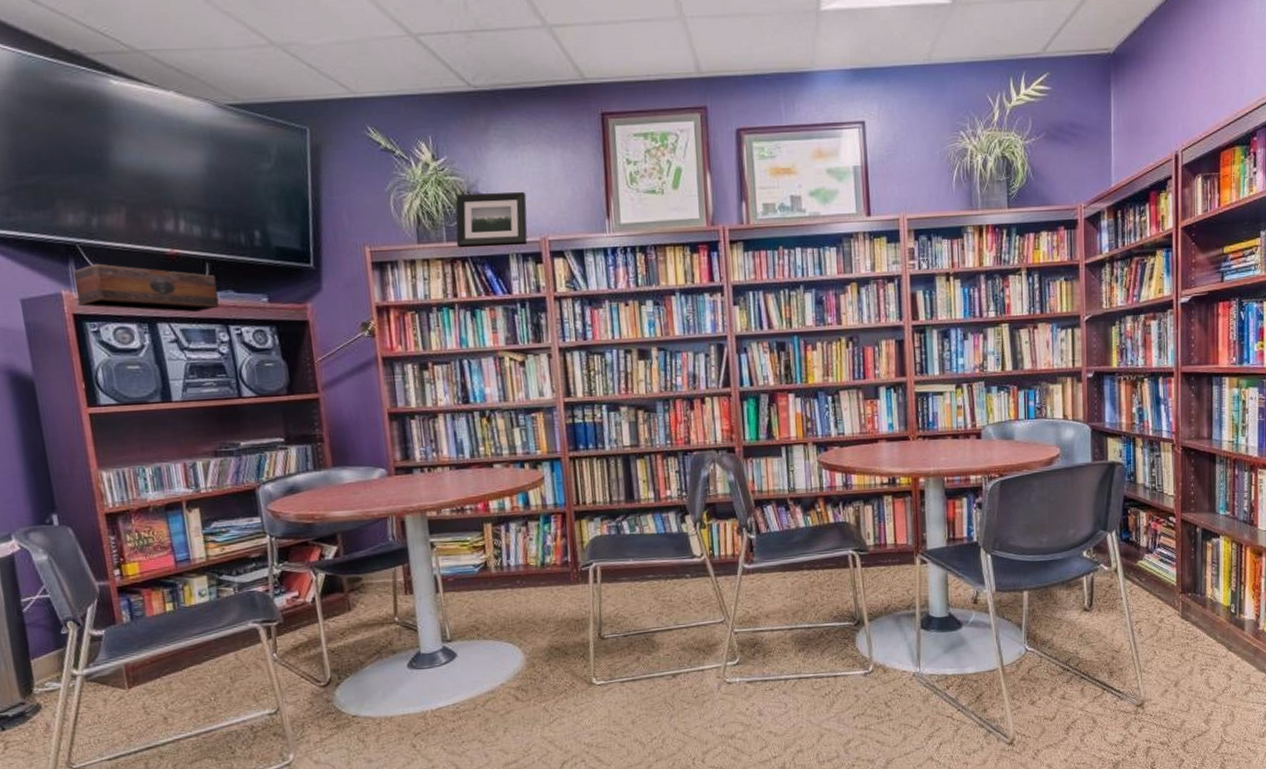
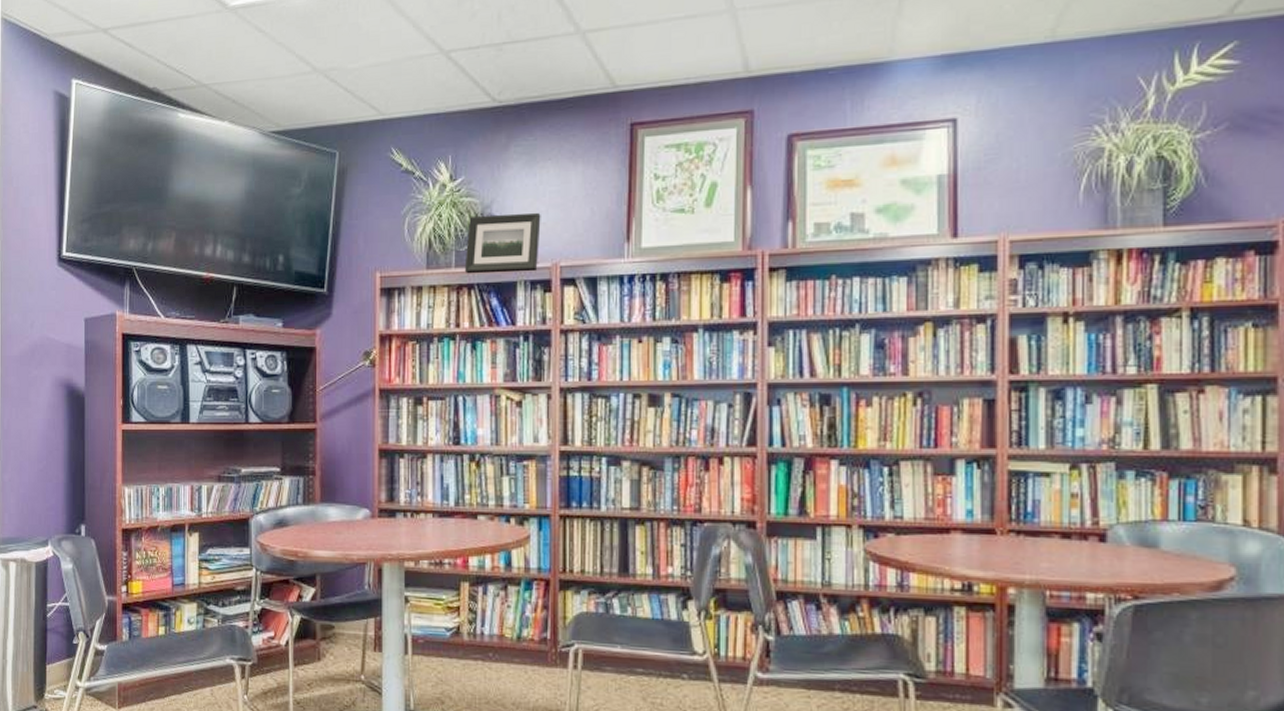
decorative box: present [73,263,220,313] -> none [127,286,240,336]

